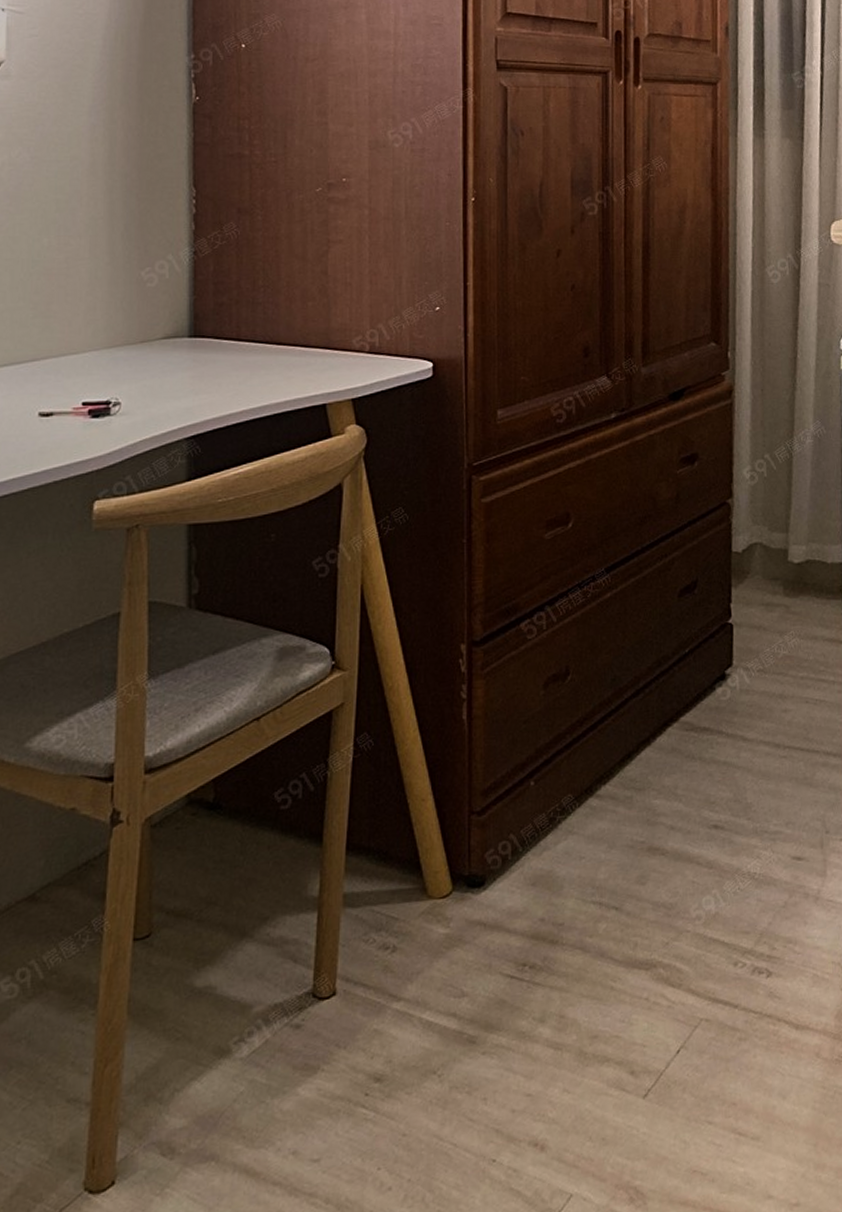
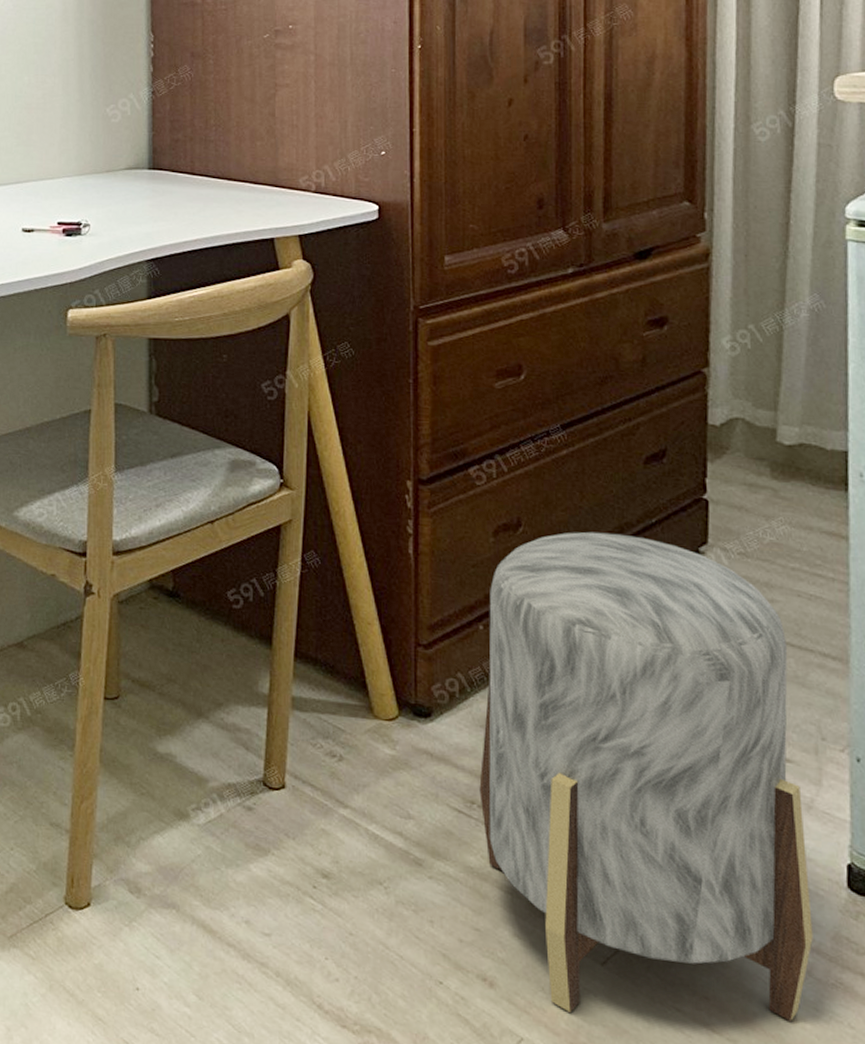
stool: none [531,668,821,1155] -> present [479,531,813,1021]

